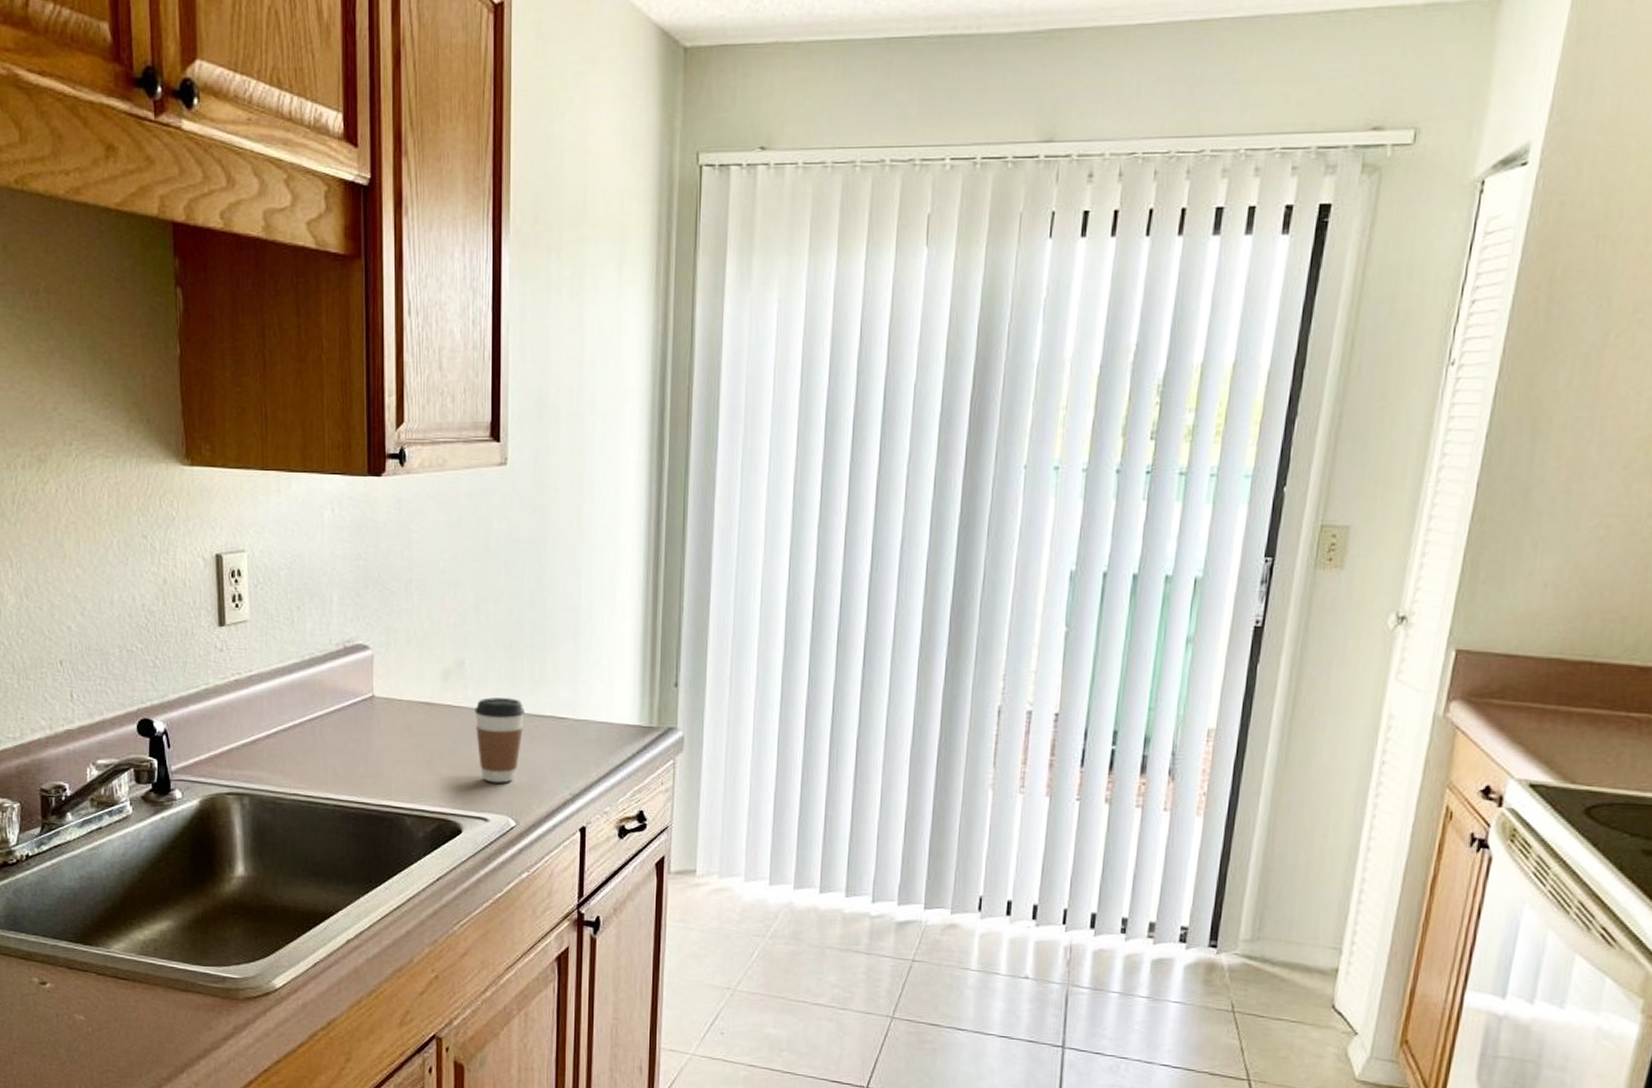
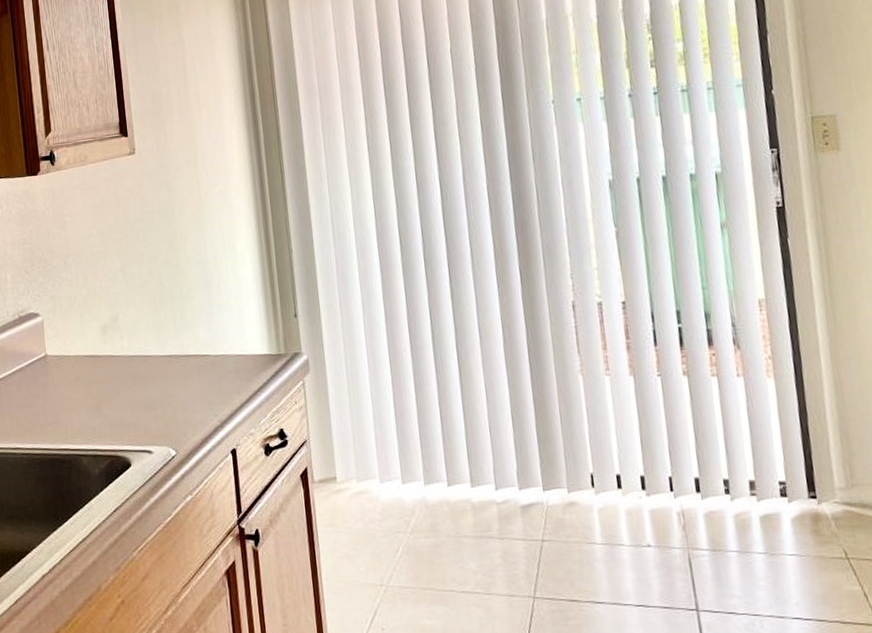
coffee cup: present [475,697,525,783] -> none [131,343,173,419]

